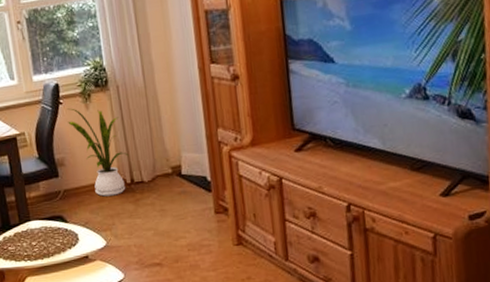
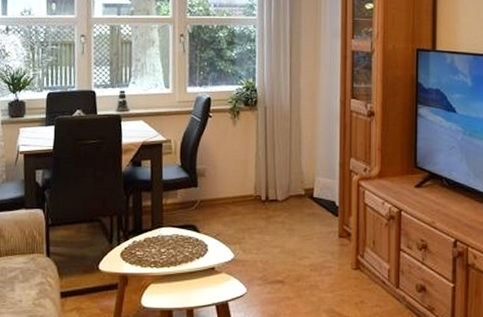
house plant: present [67,108,129,197] -> none [214,122,267,211]

